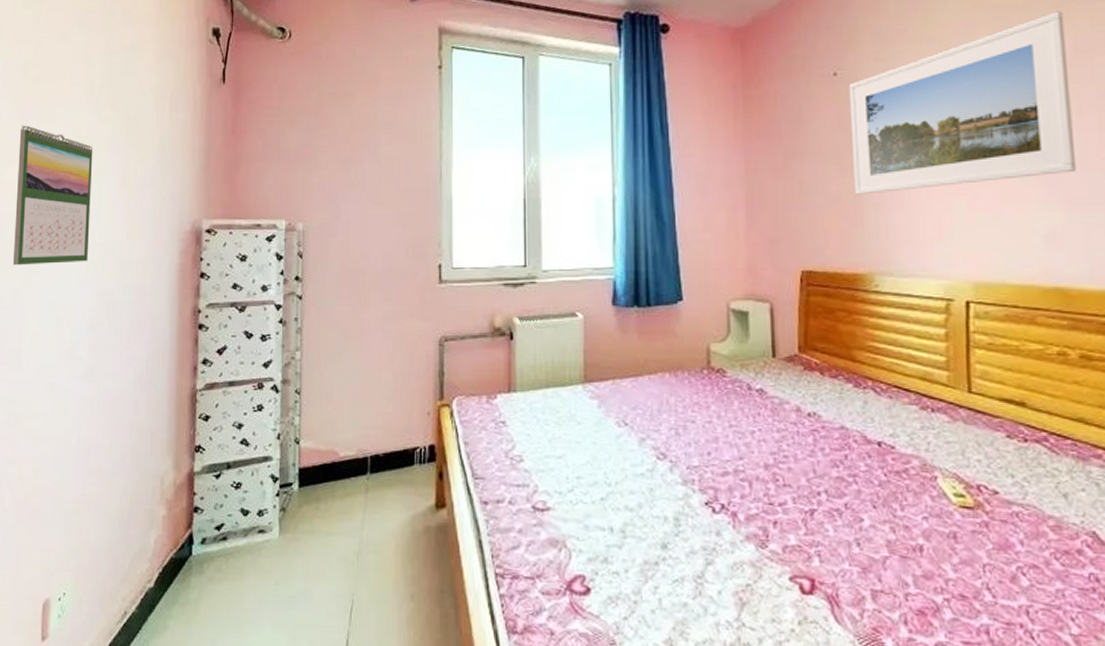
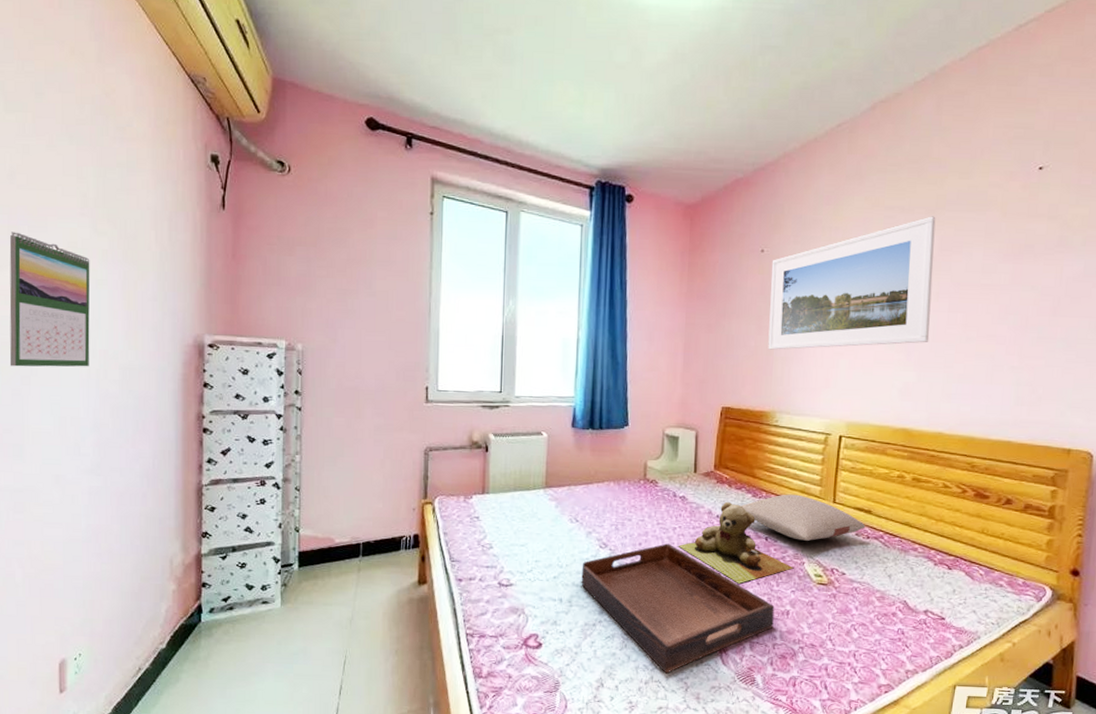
serving tray: none [635,452,903,634] -> present [581,543,775,674]
teddy bear: none [759,394,923,507] -> present [678,501,794,584]
pillow: none [840,382,1020,446] -> present [741,494,866,541]

